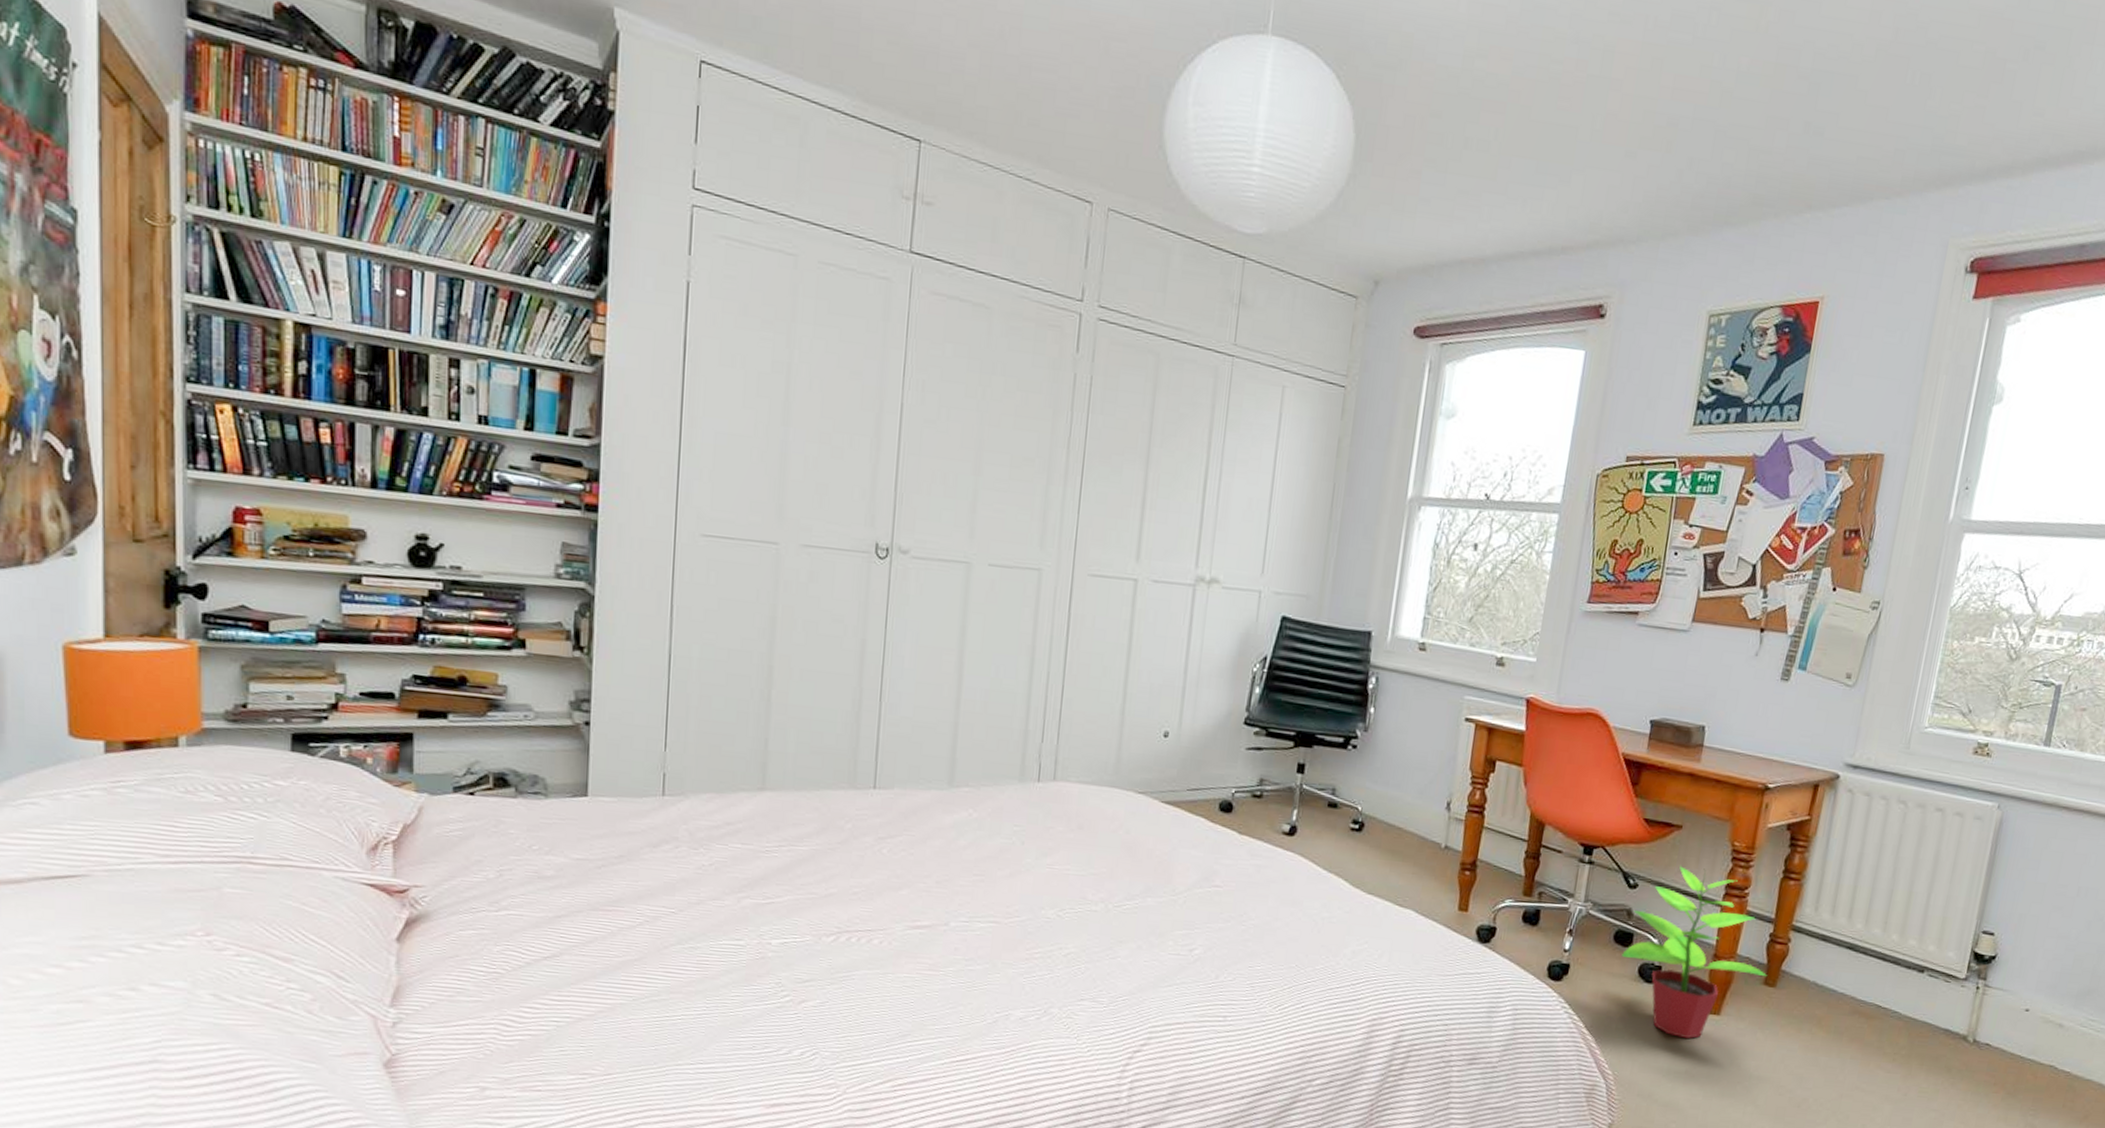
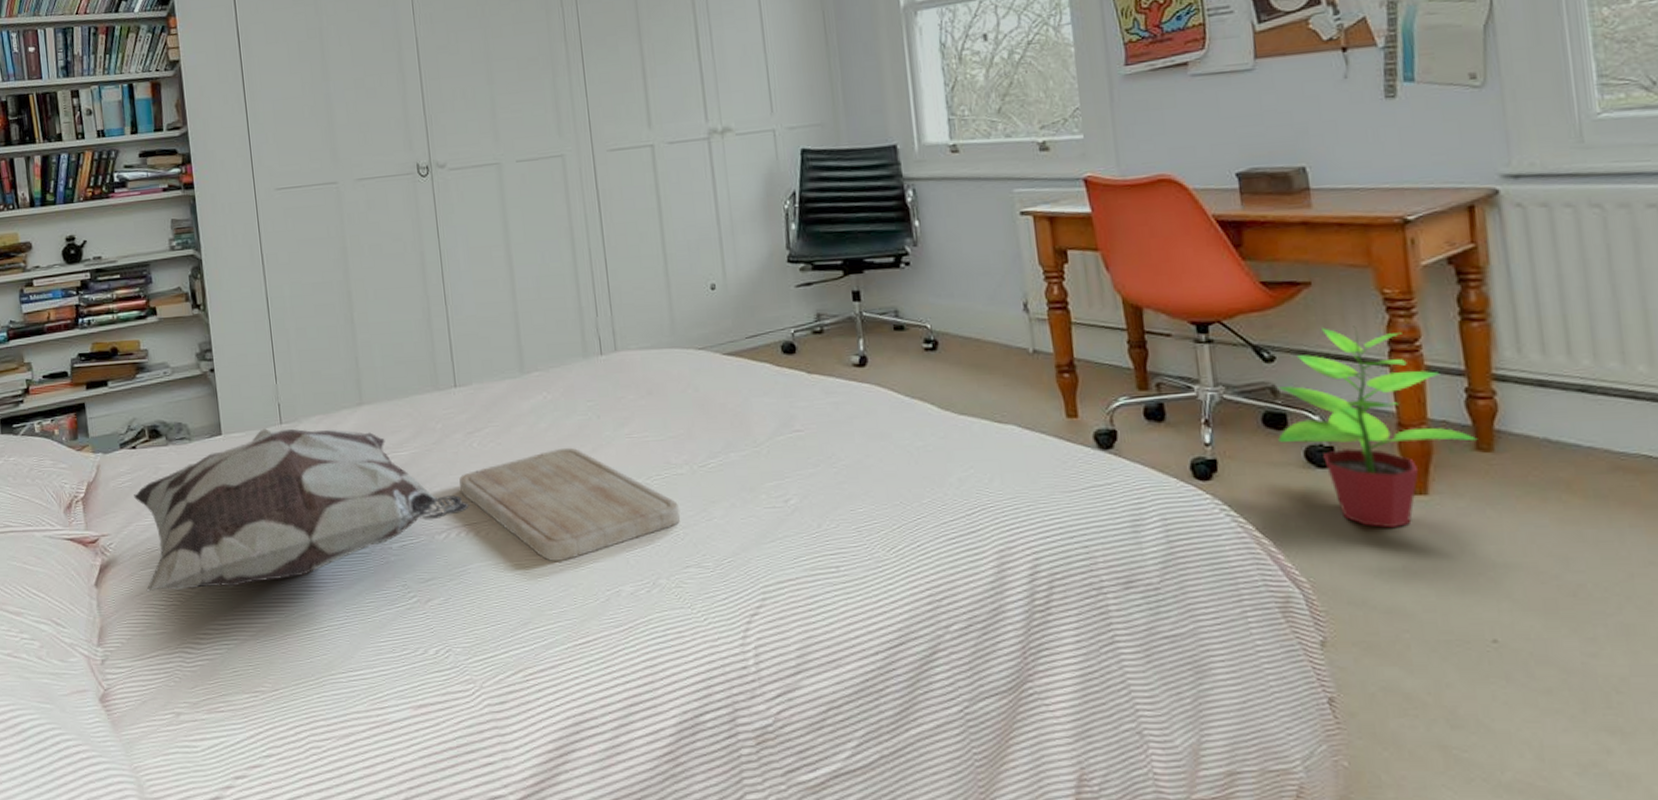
decorative pillow: none [463,797,866,962] -> present [134,428,469,592]
cutting board: none [859,867,1087,980] -> present [459,447,681,562]

